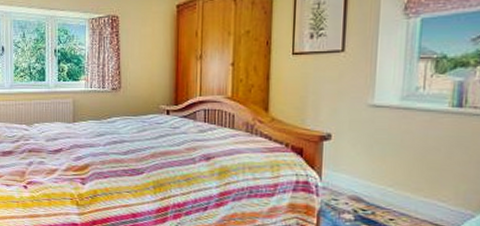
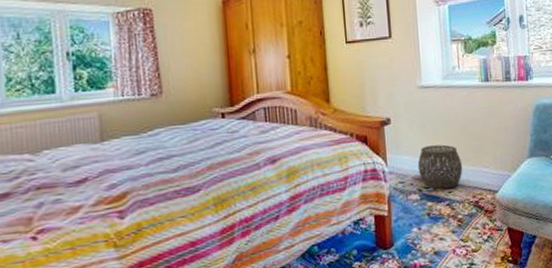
woven basket: none [356,168,412,216] -> present [417,144,463,189]

